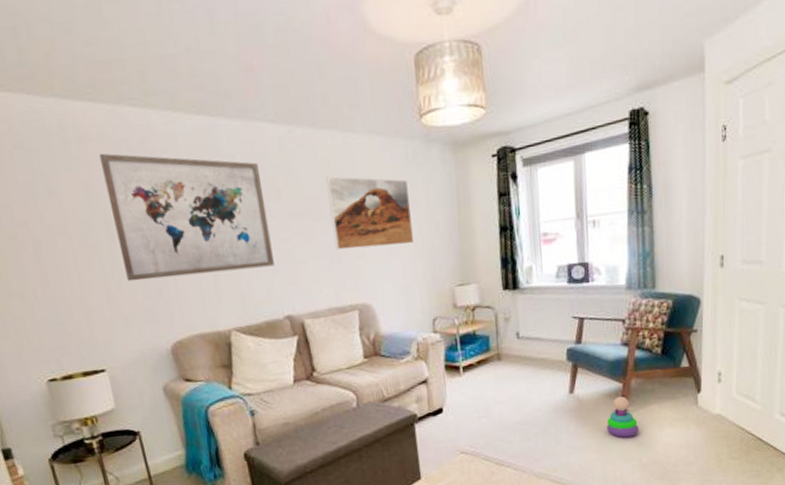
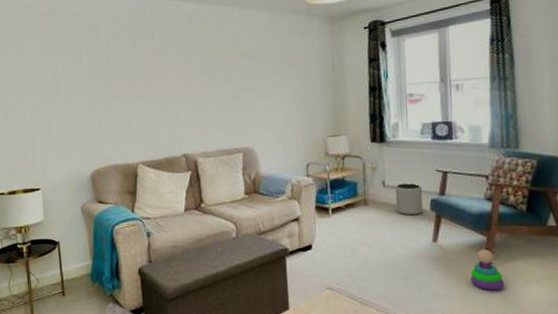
wall art: present [98,153,274,282] -> none [56,23,177,120]
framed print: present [326,176,414,250] -> none [224,43,293,102]
plant pot: none [529,332,559,368] -> present [394,183,423,216]

